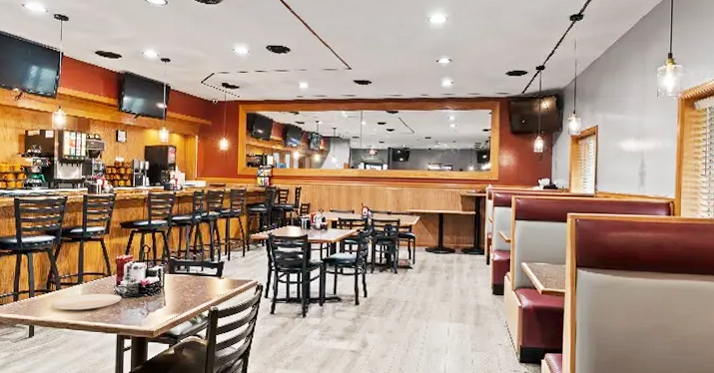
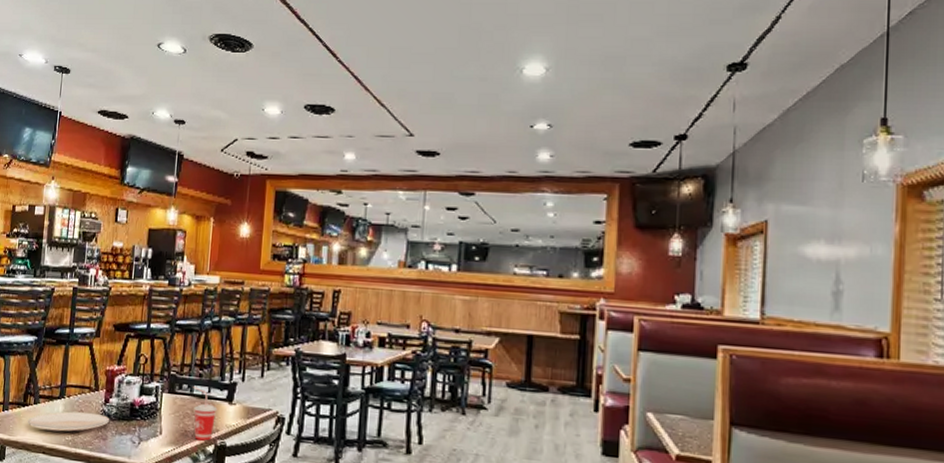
beverage cup: none [189,267,210,308] -> present [193,386,218,441]

